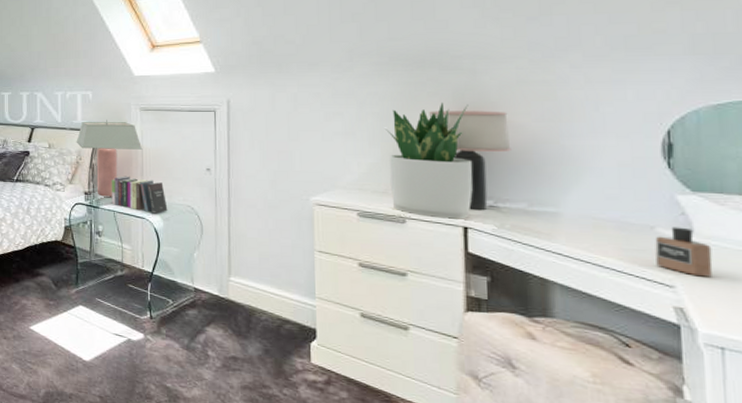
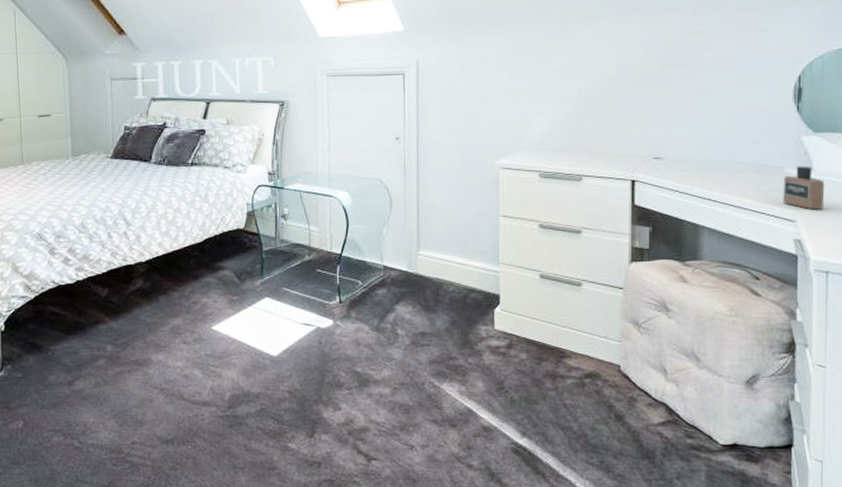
table lamp: present [76,120,143,197] -> none [257,89,330,176]
books: present [111,176,168,214] -> none [296,150,356,190]
planter: present [386,103,473,219] -> none [566,57,641,174]
table lamp: present [429,111,511,211] -> none [606,63,674,163]

